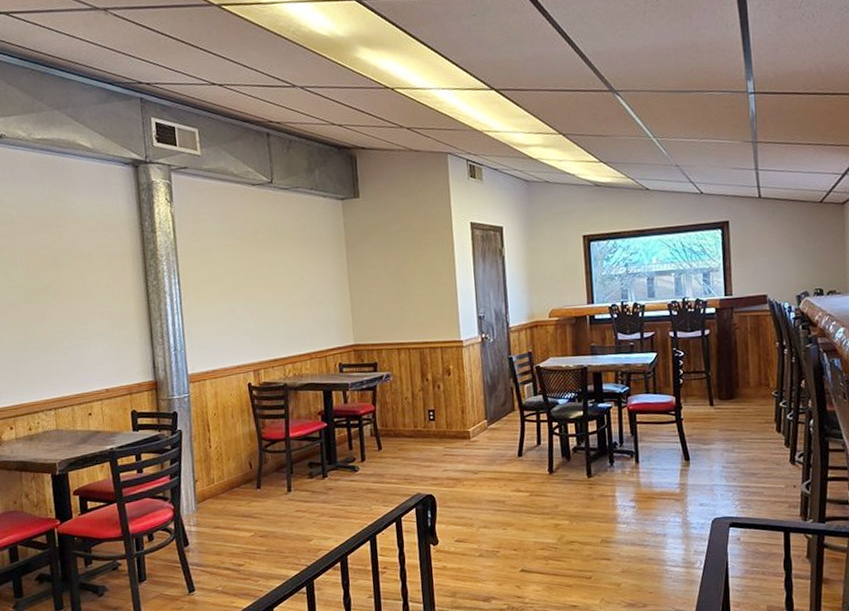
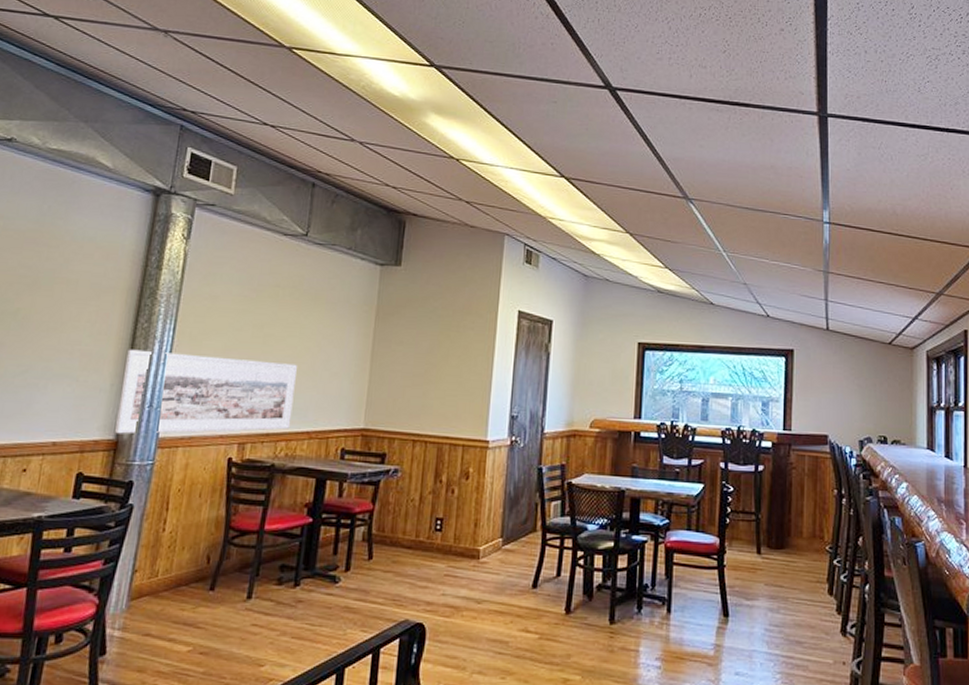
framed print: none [145,298,293,376] -> present [115,349,297,434]

